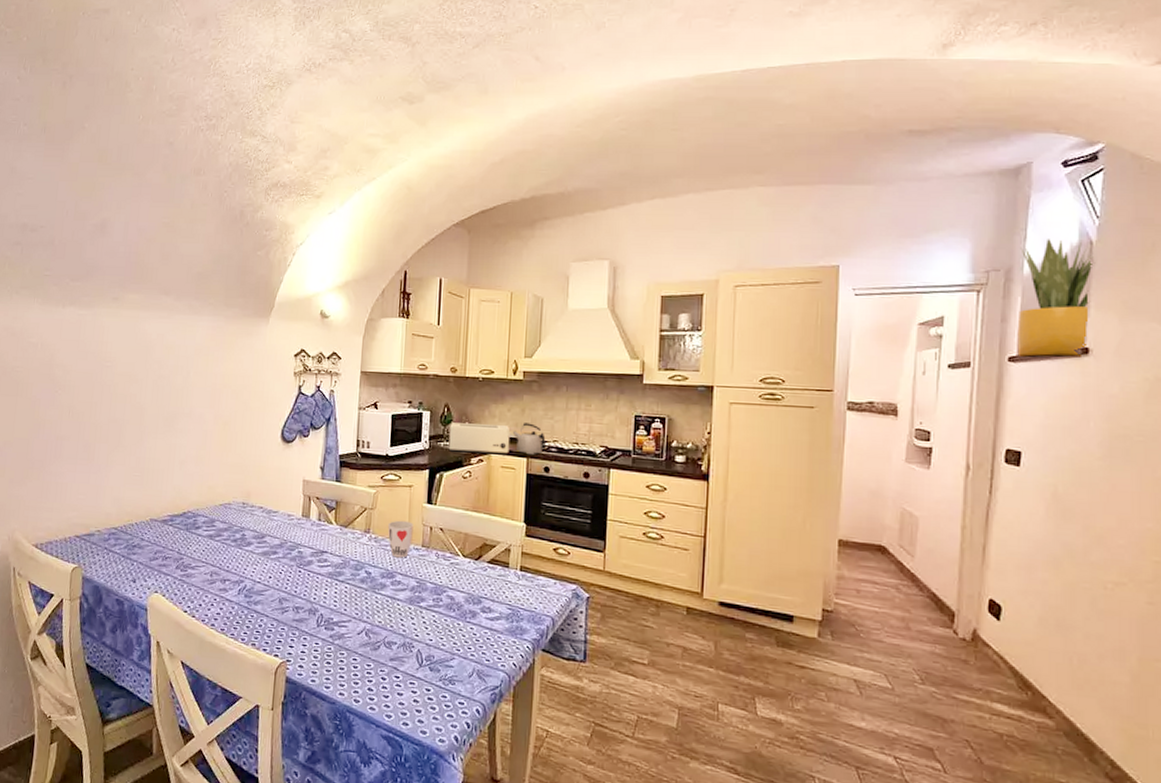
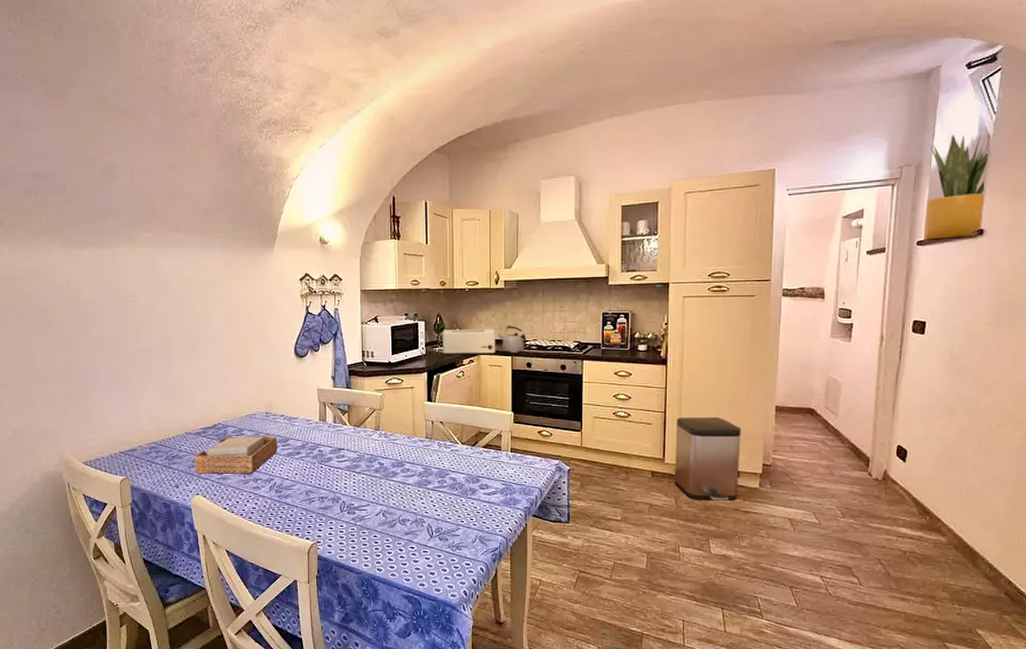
napkin holder: none [156,526,253,573] -> present [194,436,278,474]
cup: present [387,520,413,558] -> none [394,417,417,449]
pedal bin: none [713,545,796,652] -> present [674,418,741,501]

